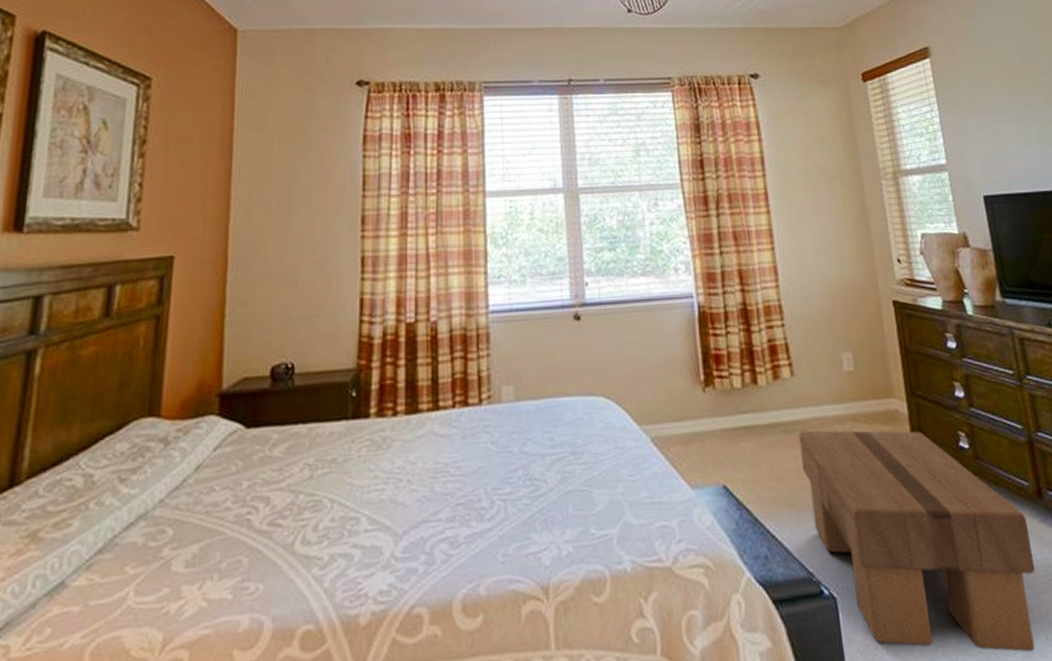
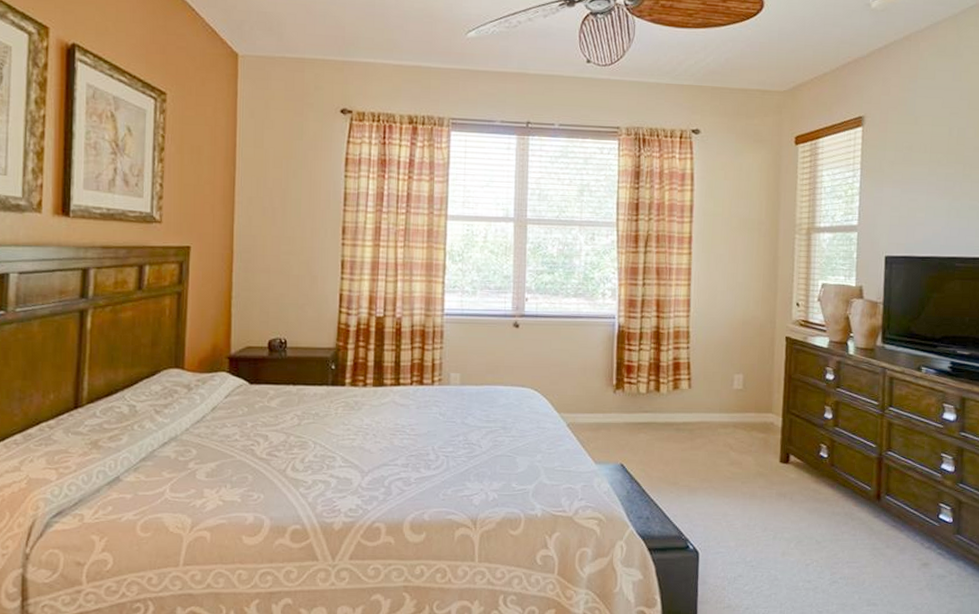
footstool: present [799,430,1035,652] -> none [686,430,863,605]

